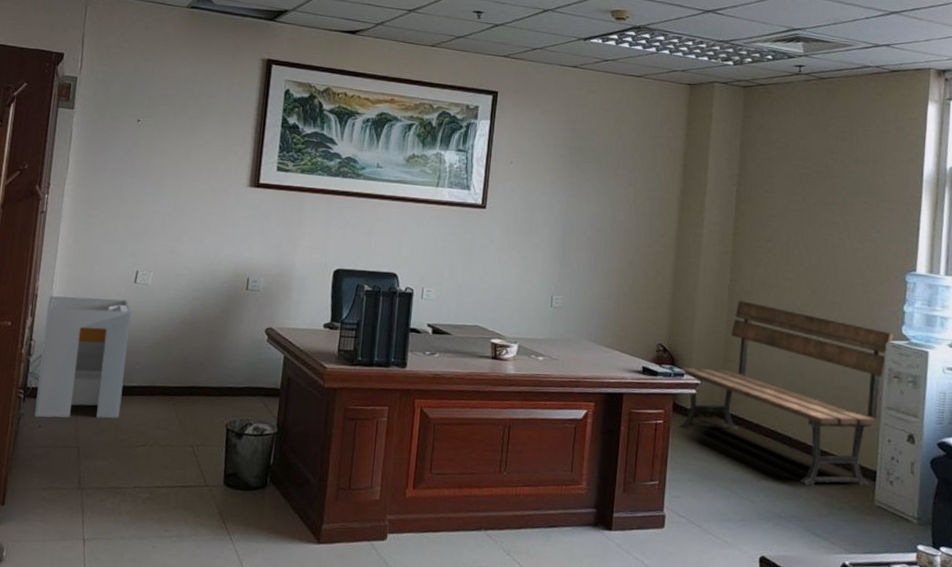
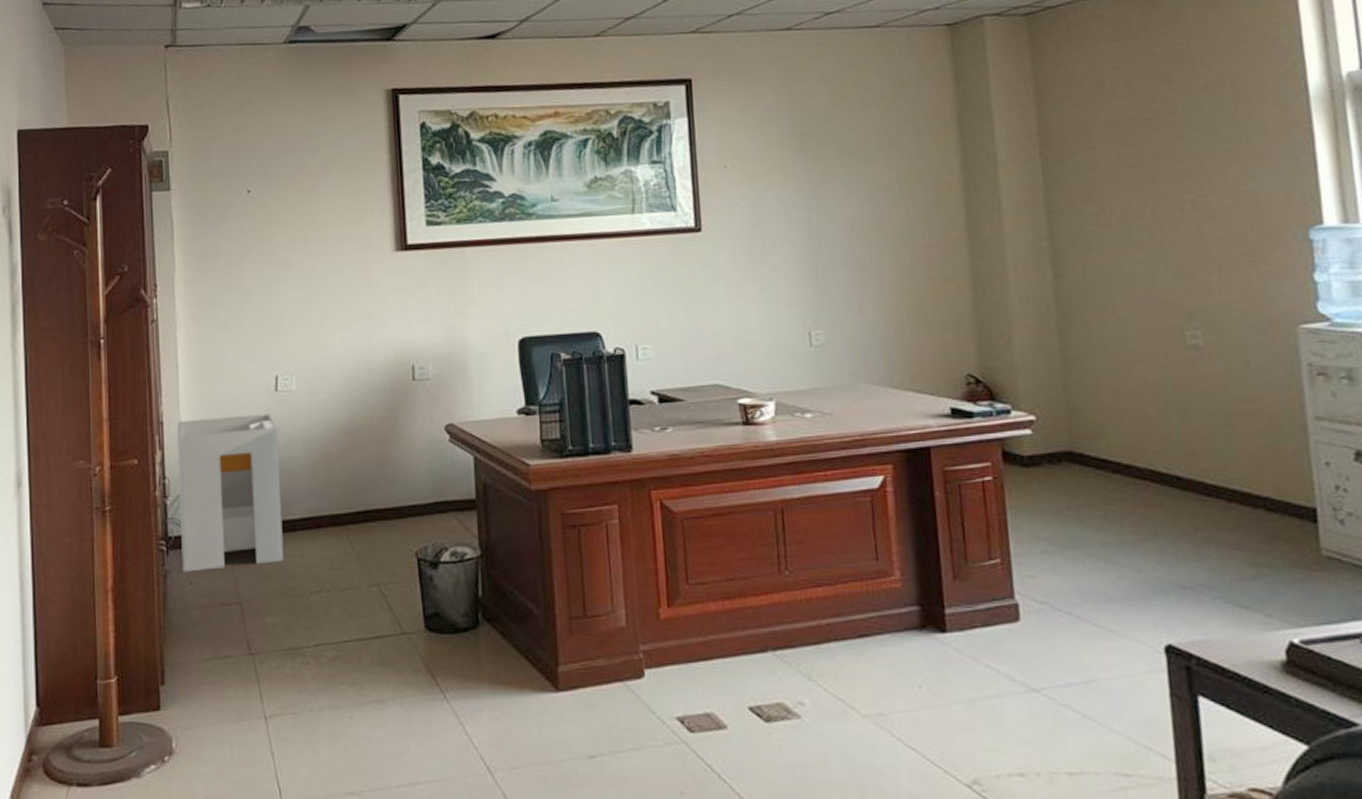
bench: present [679,300,894,486] -> none [1002,300,1308,540]

